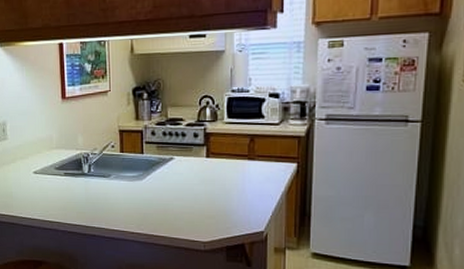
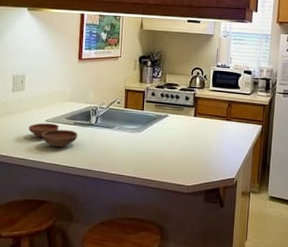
bowl: none [16,175,71,202] -> present [29,123,78,147]

